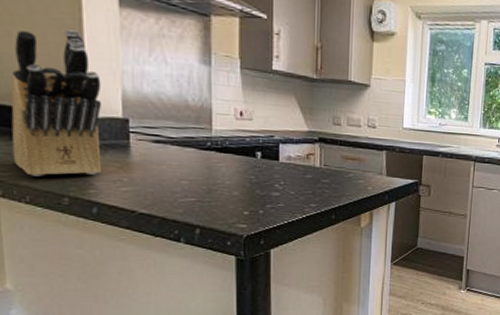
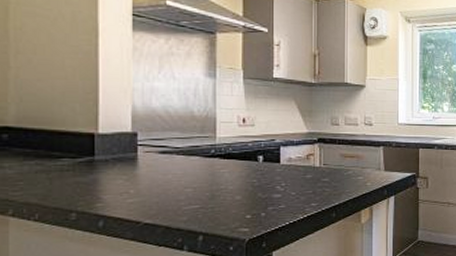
knife block: present [11,30,102,177] -> none [25,54,113,194]

